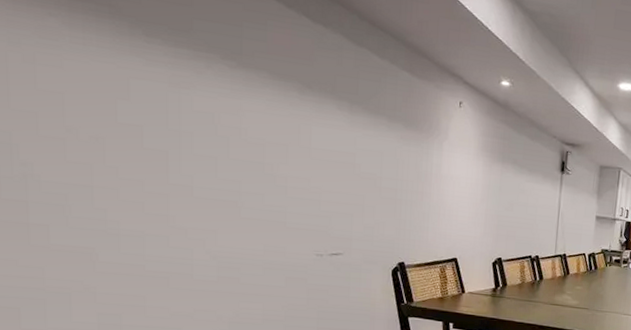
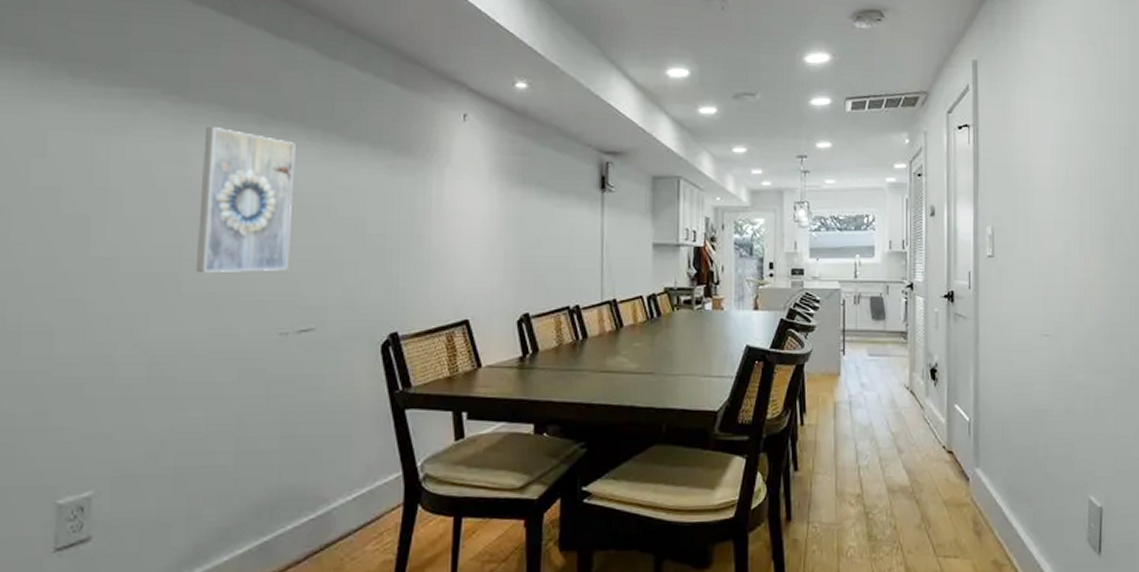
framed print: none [253,90,328,209] -> present [197,127,296,272]

